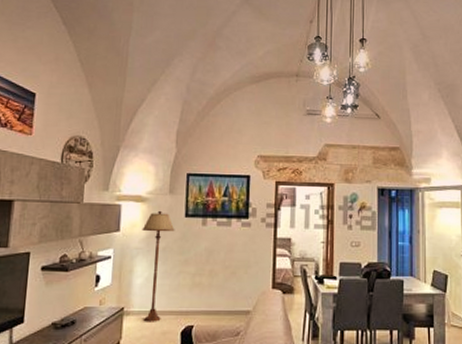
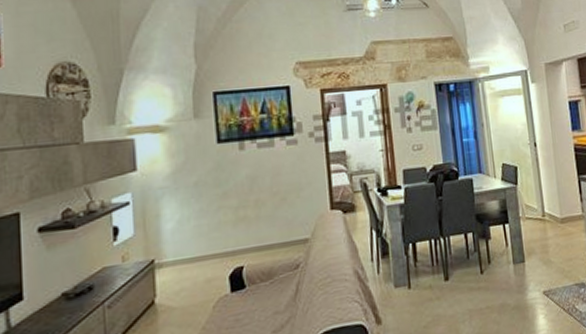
floor lamp: present [142,210,175,322] -> none [164,139,207,272]

